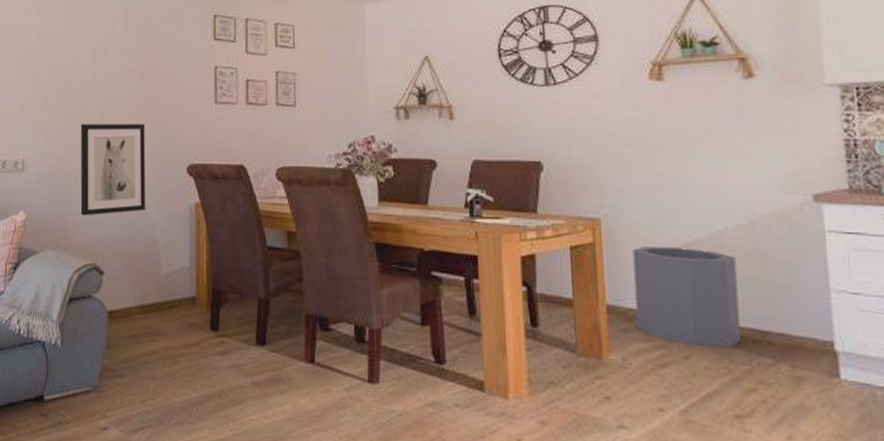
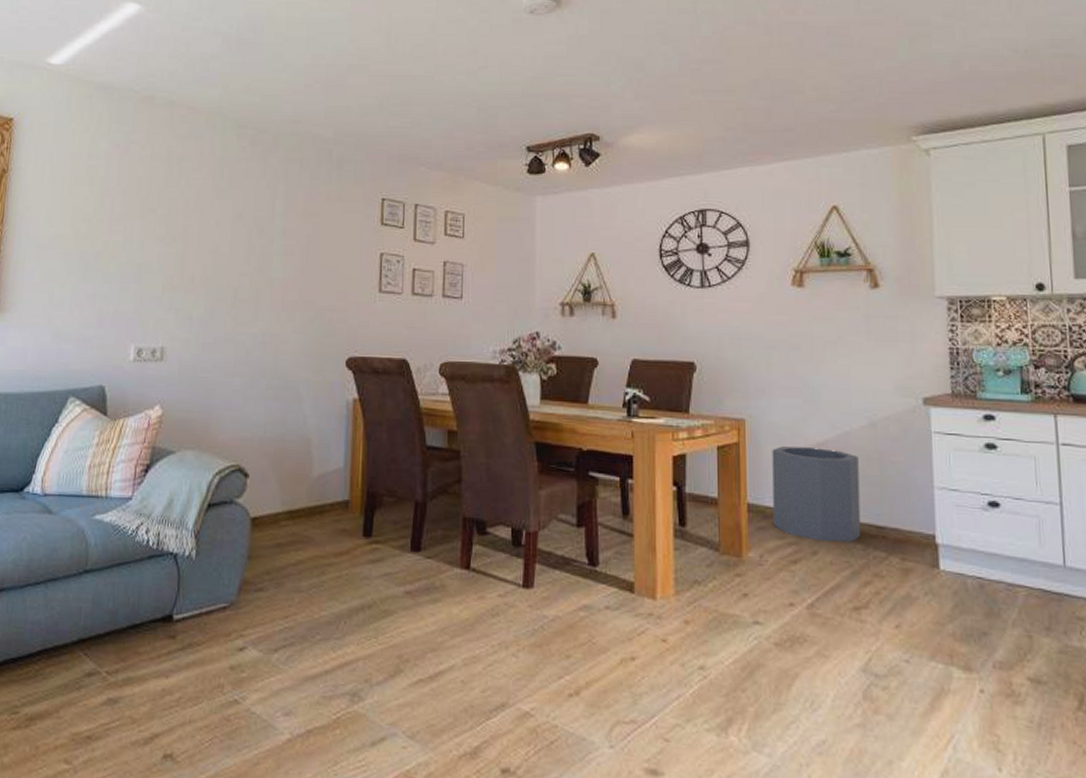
wall art: present [80,124,145,216] -> none [225,310,303,412]

